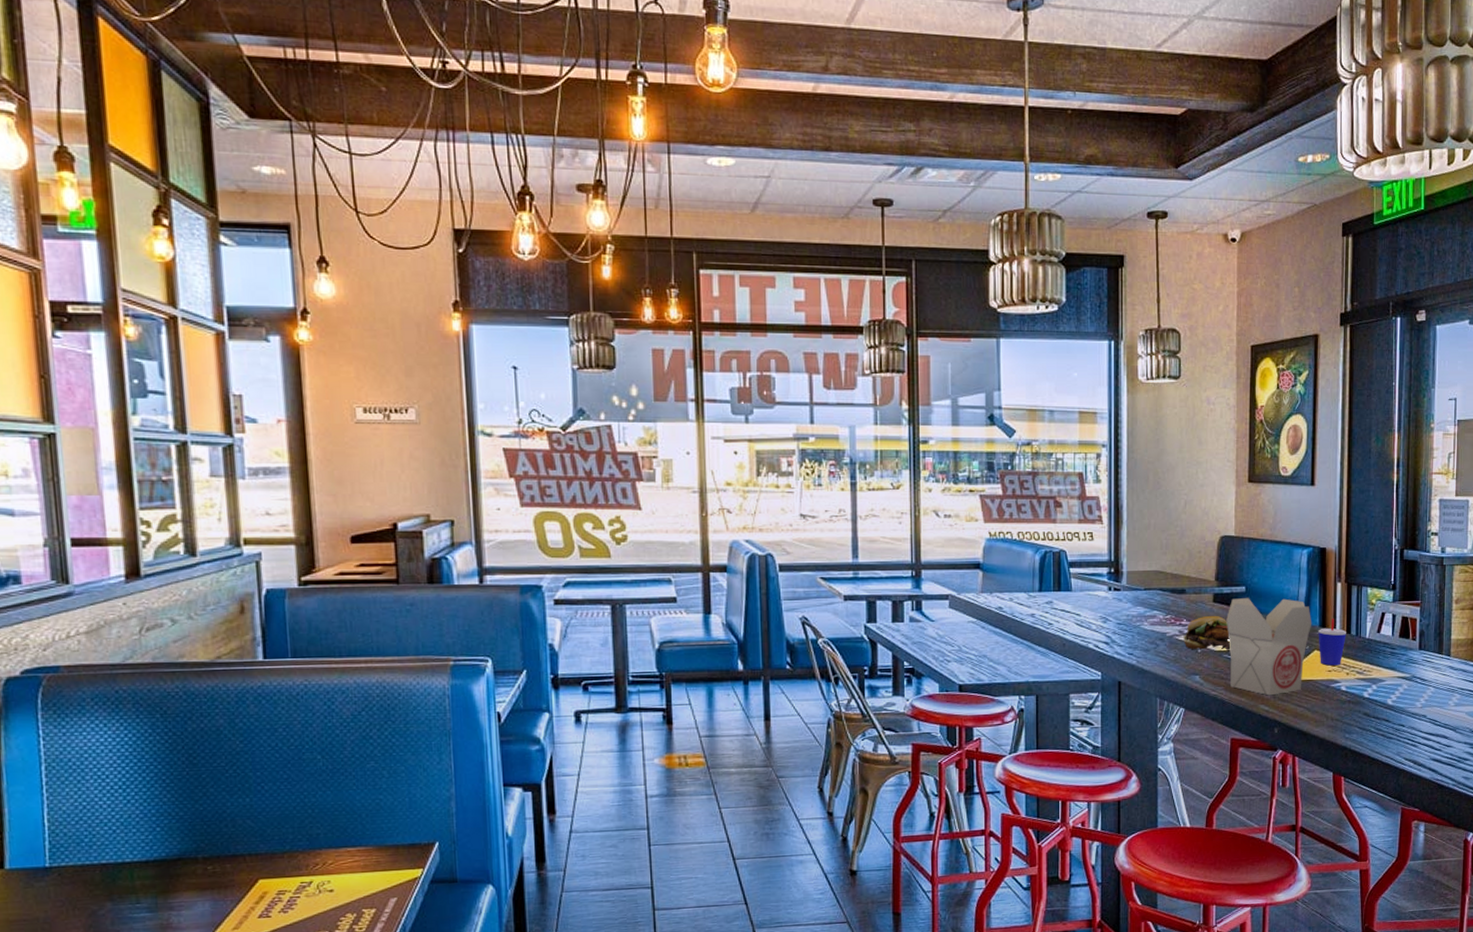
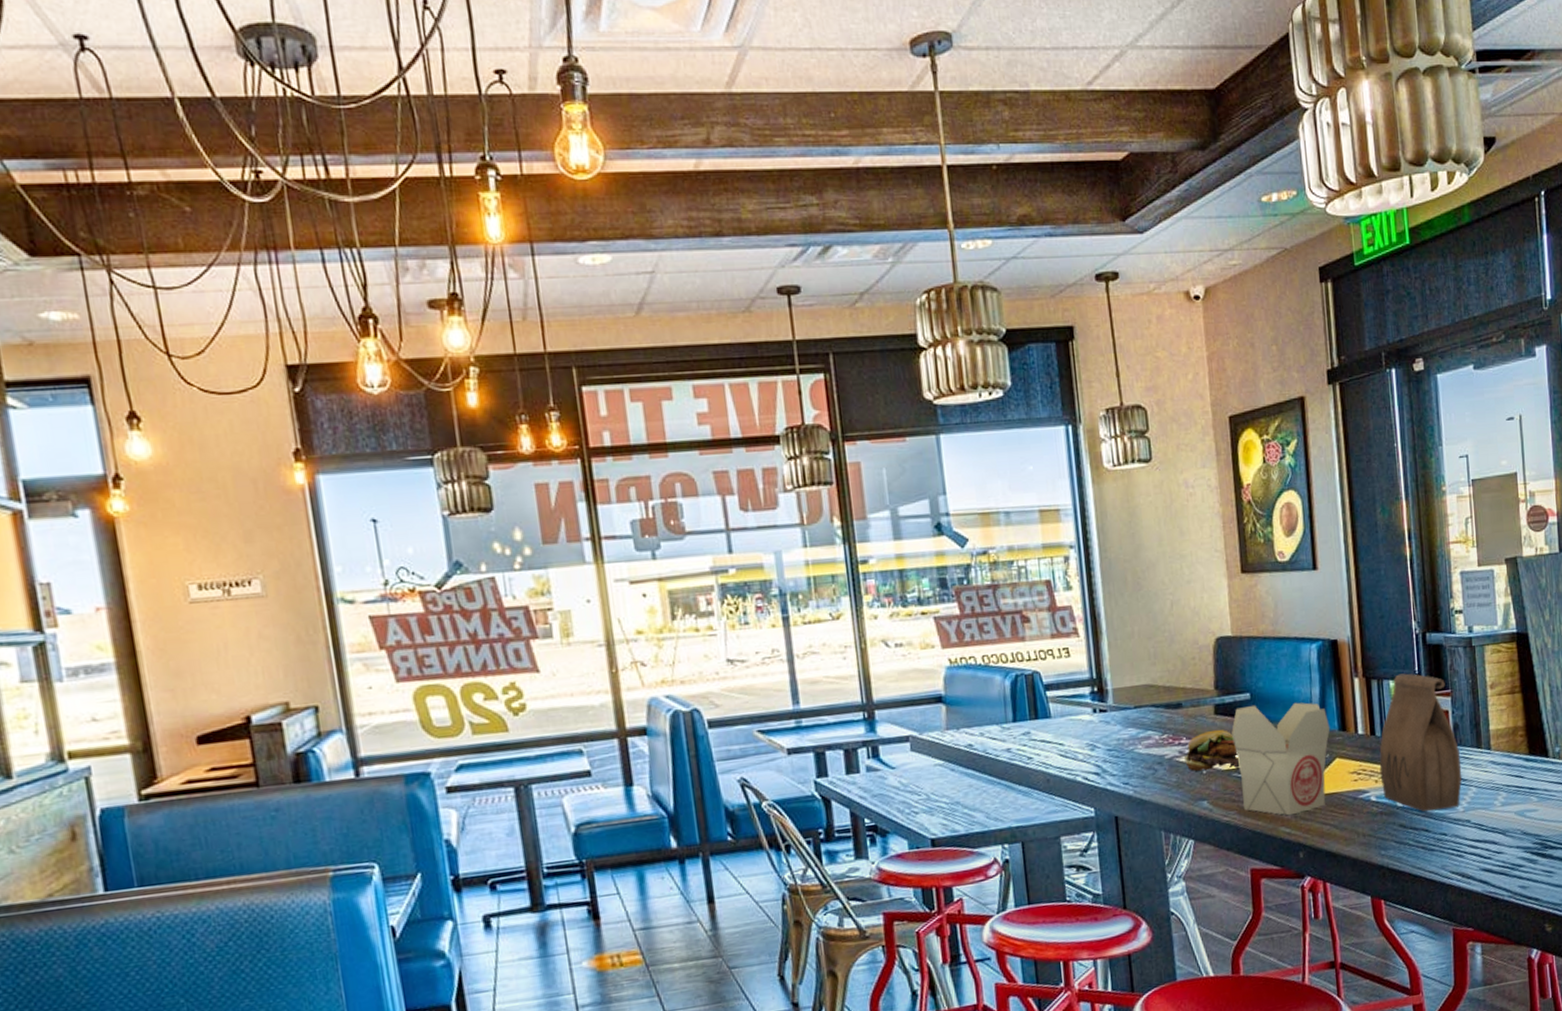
beverage cup: present [1318,618,1346,666] -> none [1338,719,1371,775]
paper bag: none [1351,583,1424,704] -> present [1379,673,1462,812]

